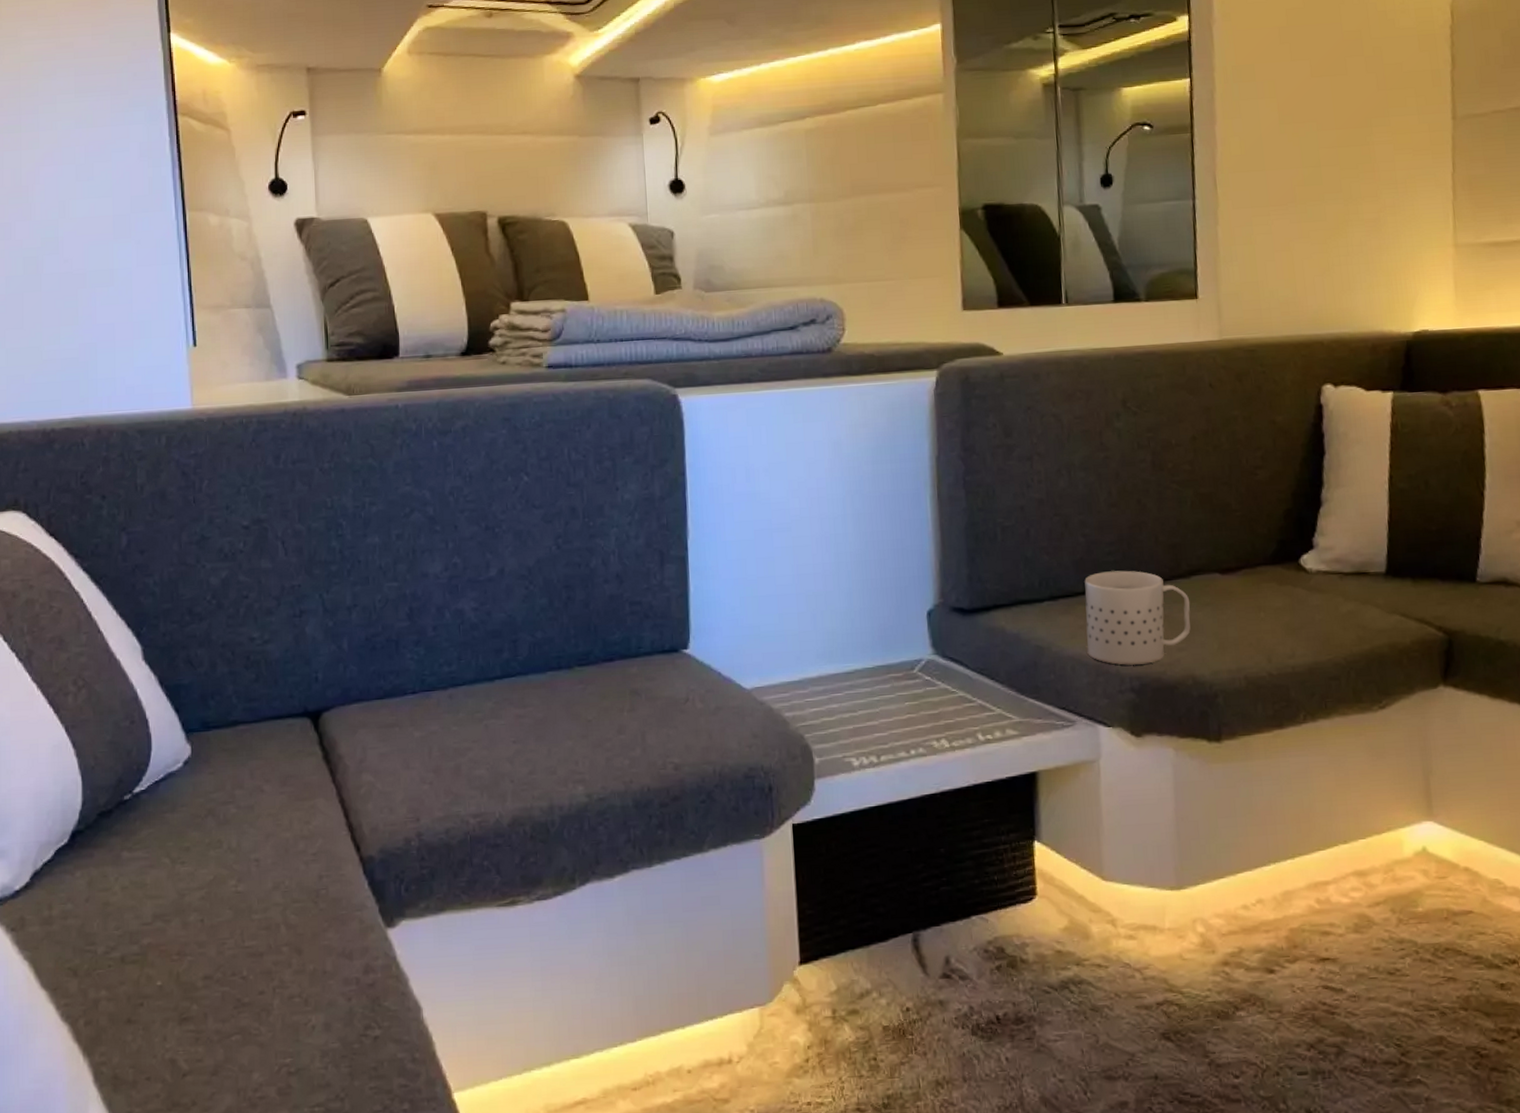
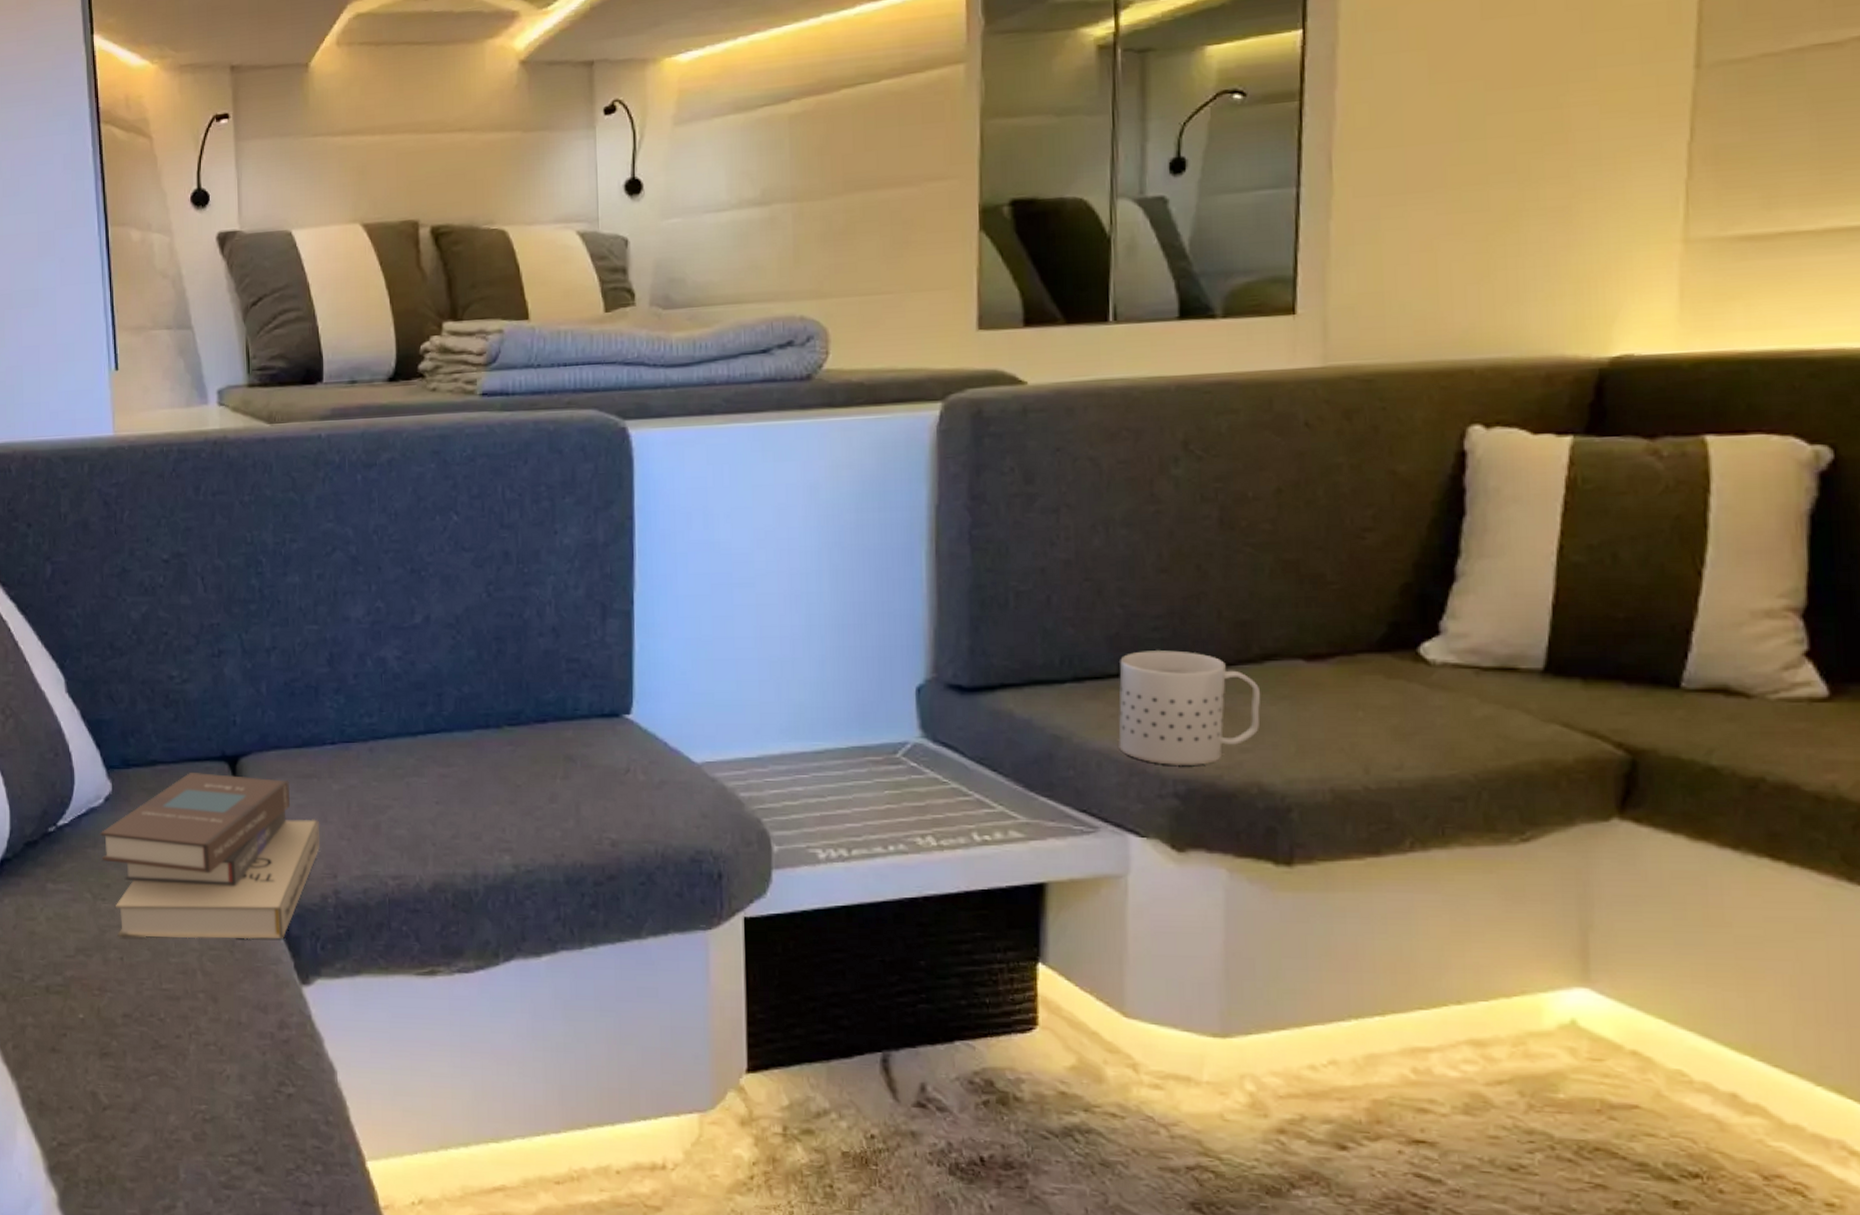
books: none [178,729,402,900] -> present [100,772,320,940]

